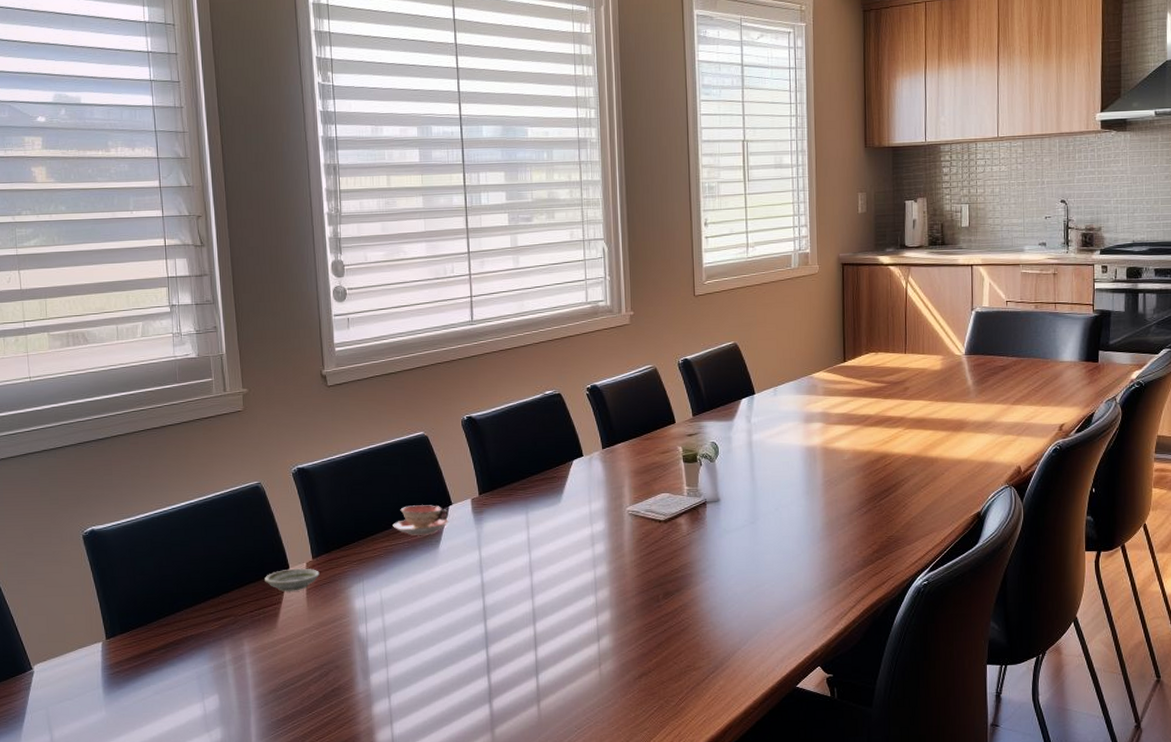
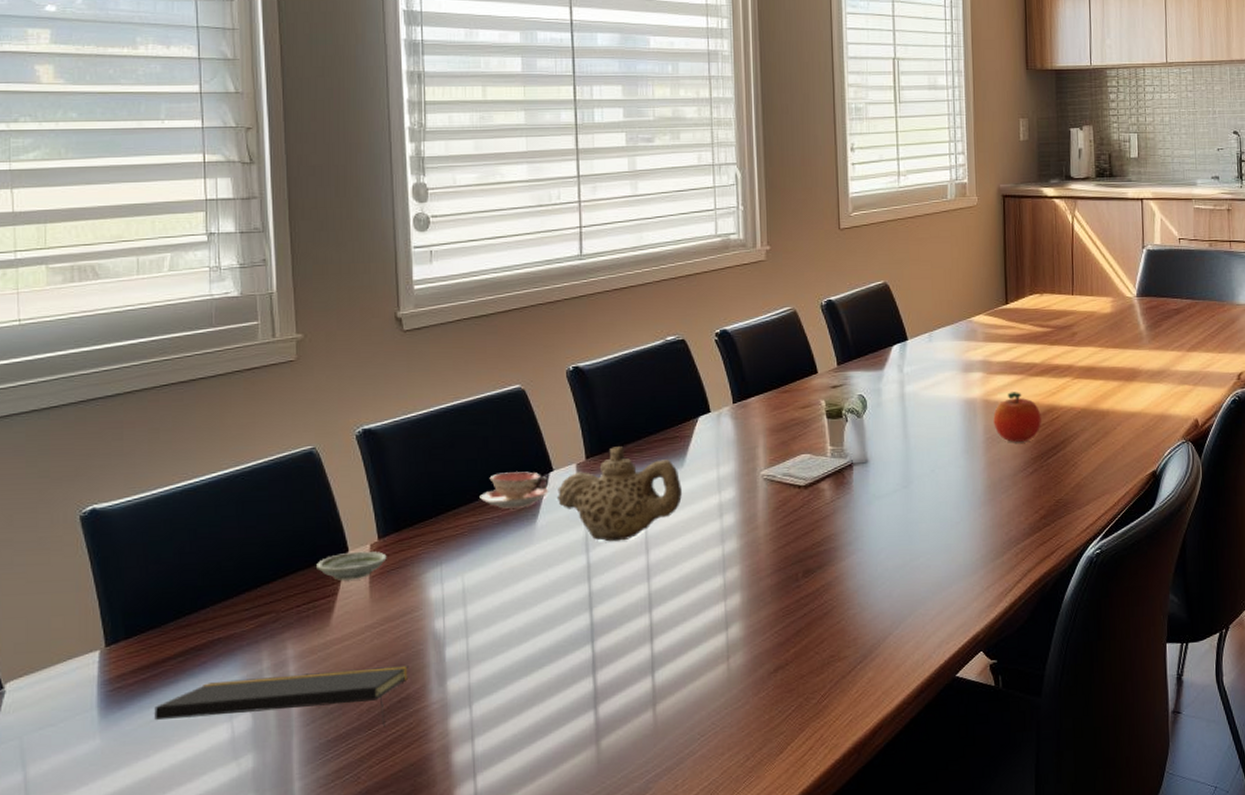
notepad: none [145,662,340,711] -> present [154,666,409,727]
teapot: none [455,485,560,565] -> present [556,446,682,542]
fruit: none [831,440,875,485] -> present [993,392,1041,442]

